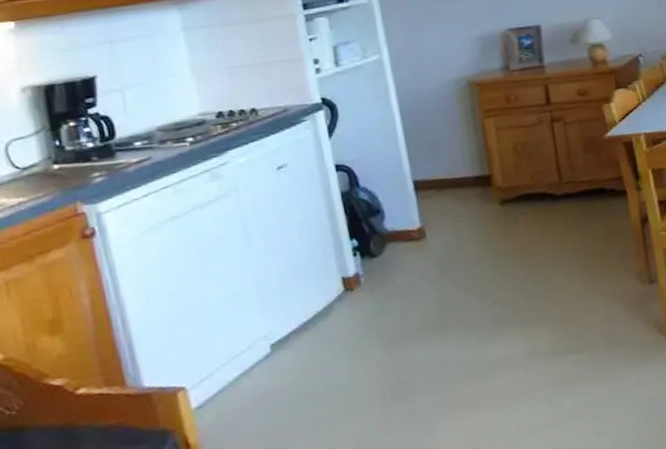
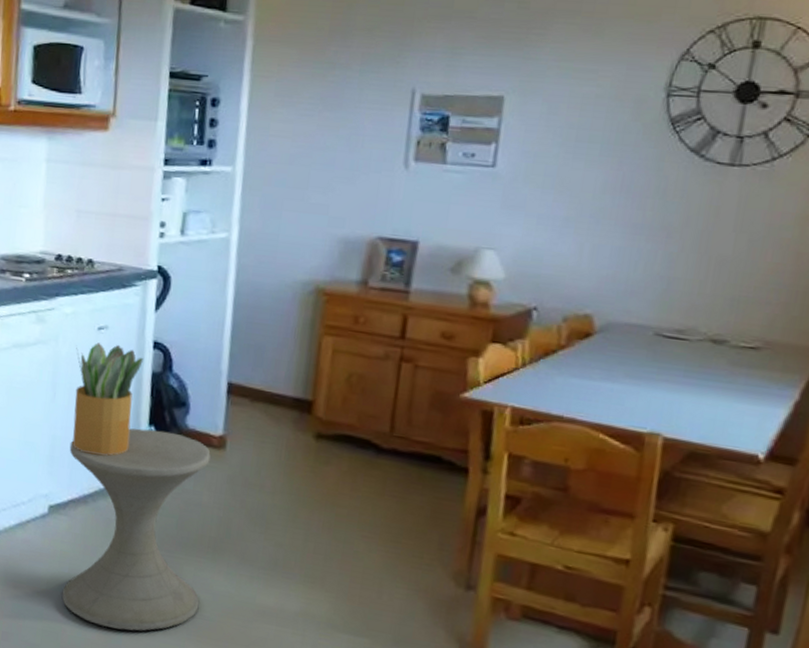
potted plant: none [260,177,337,285] -> present [72,343,143,456]
side table: none [276,238,439,437] -> present [61,428,211,631]

